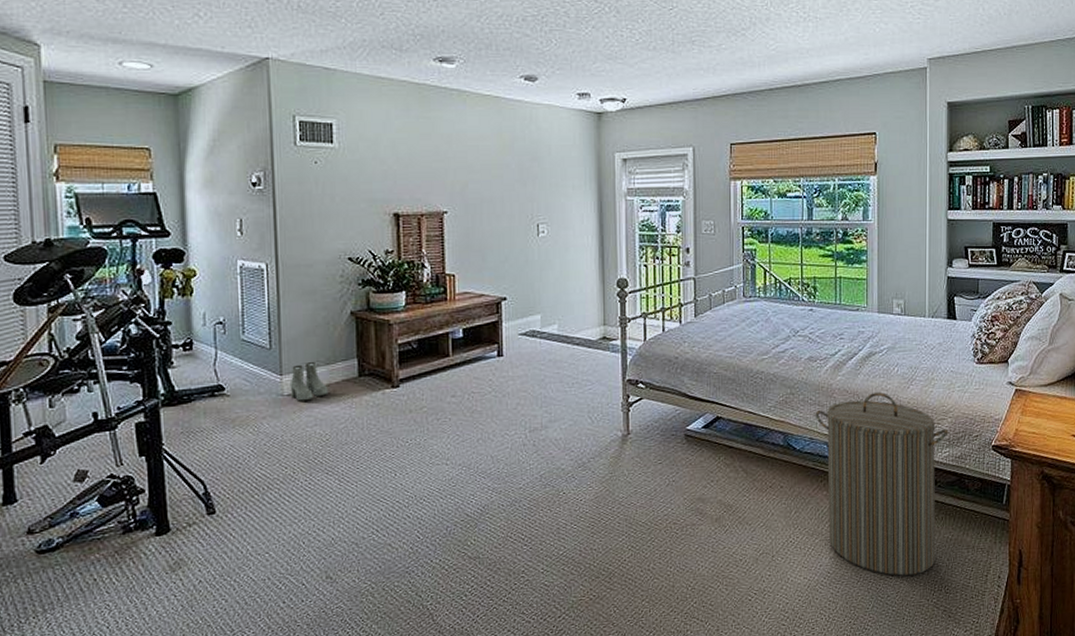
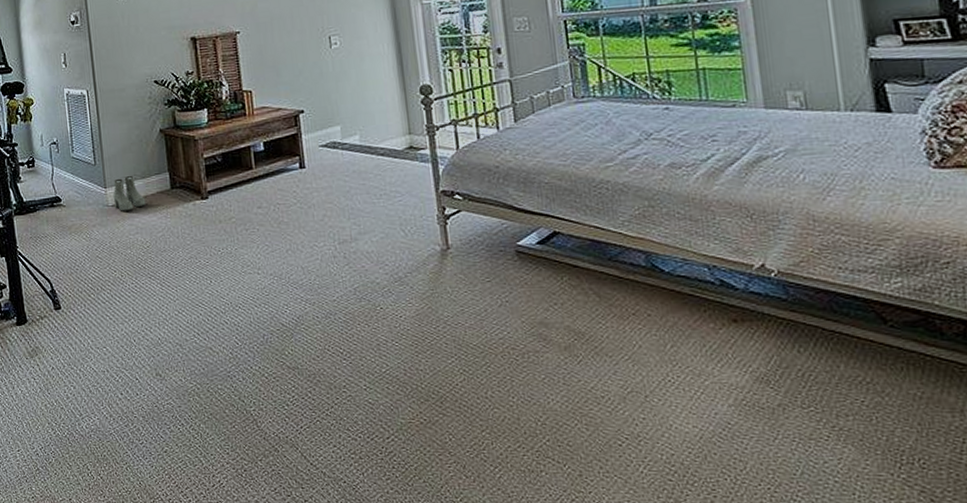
laundry hamper: present [815,392,949,576] -> none [686,205,898,438]

